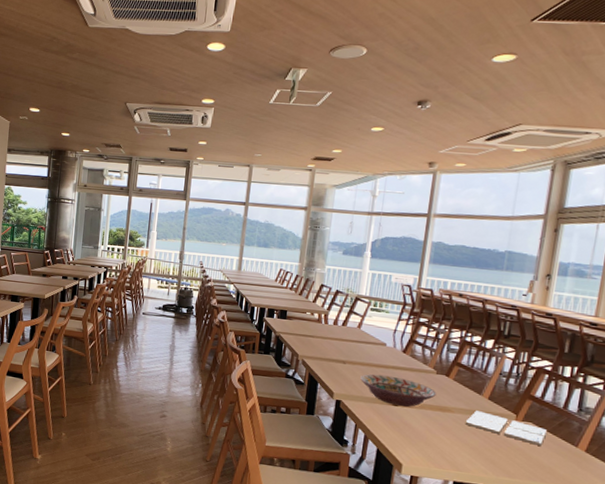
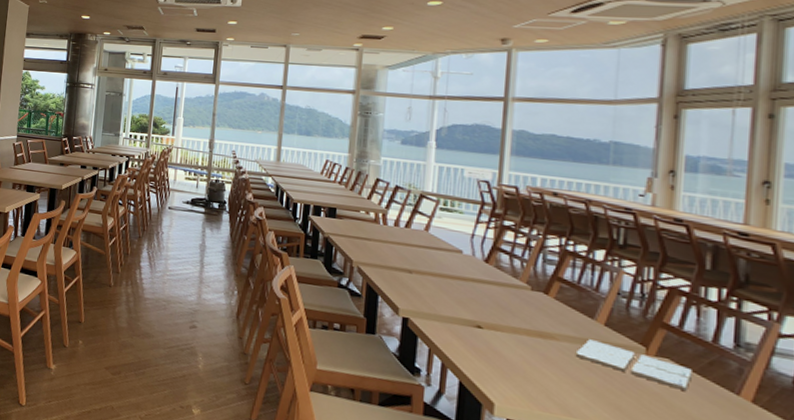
decorative bowl: present [360,374,436,407] -> none [432,287,533,331]

